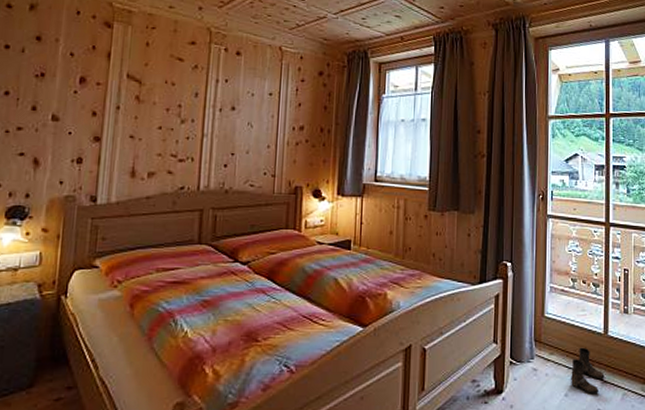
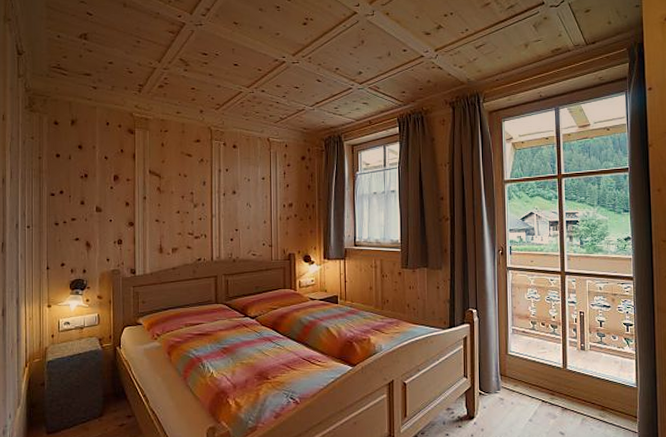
boots: present [571,347,605,393] -> none [534,380,565,419]

